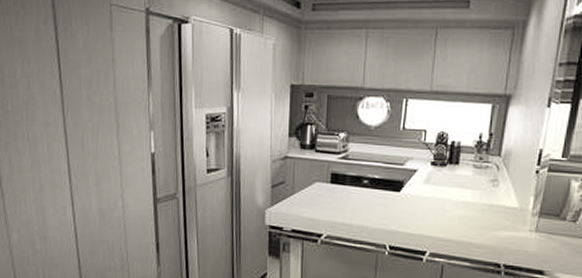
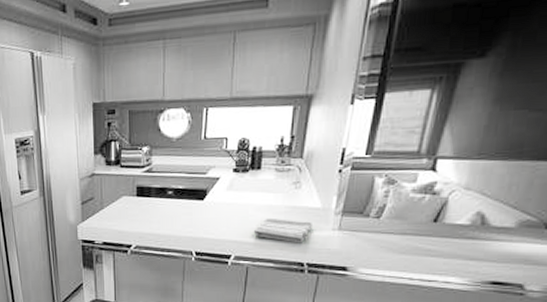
dish towel: none [449,216,511,243] -> present [253,219,314,243]

